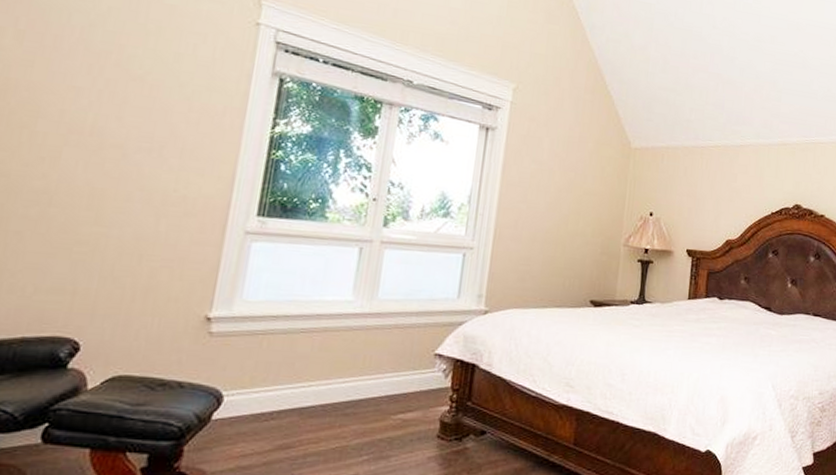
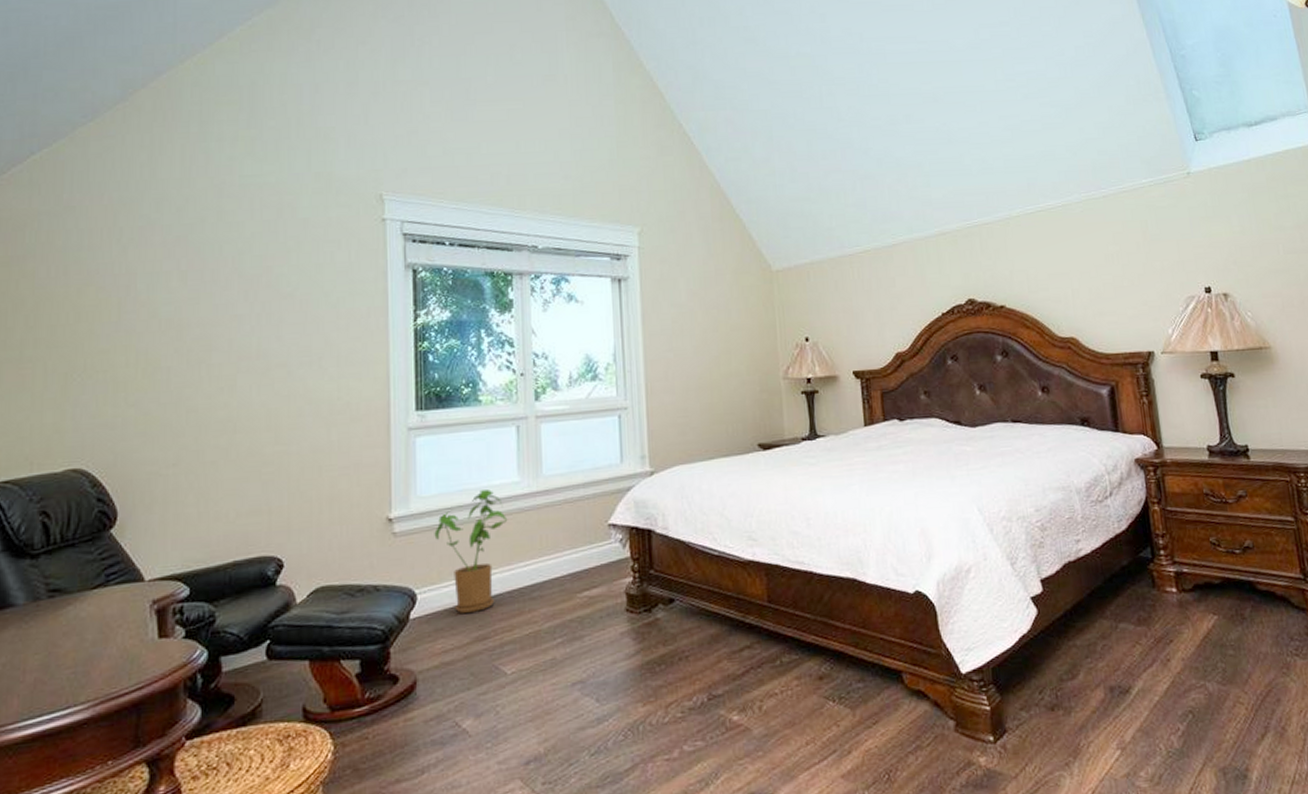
house plant: none [253,303,334,421] -> present [434,490,508,613]

